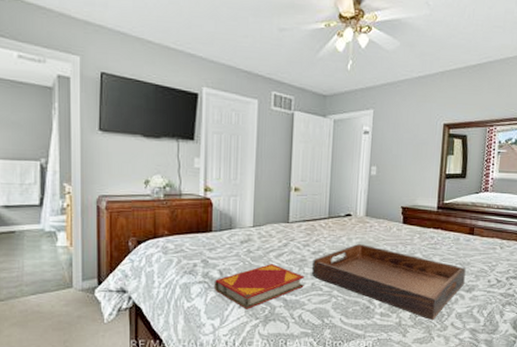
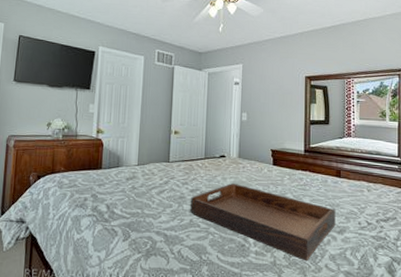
hardback book: present [215,264,304,309] -> none [102,200,183,243]

